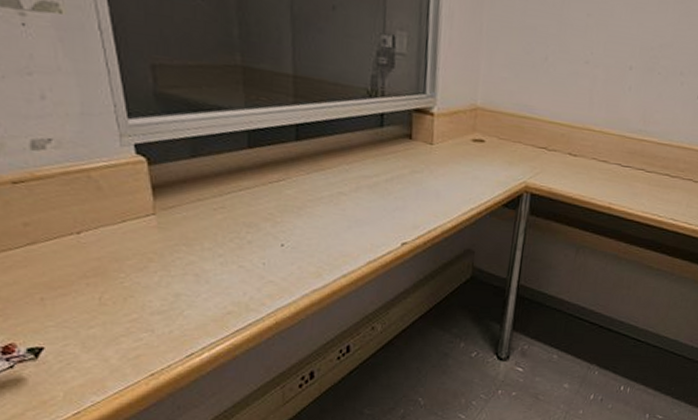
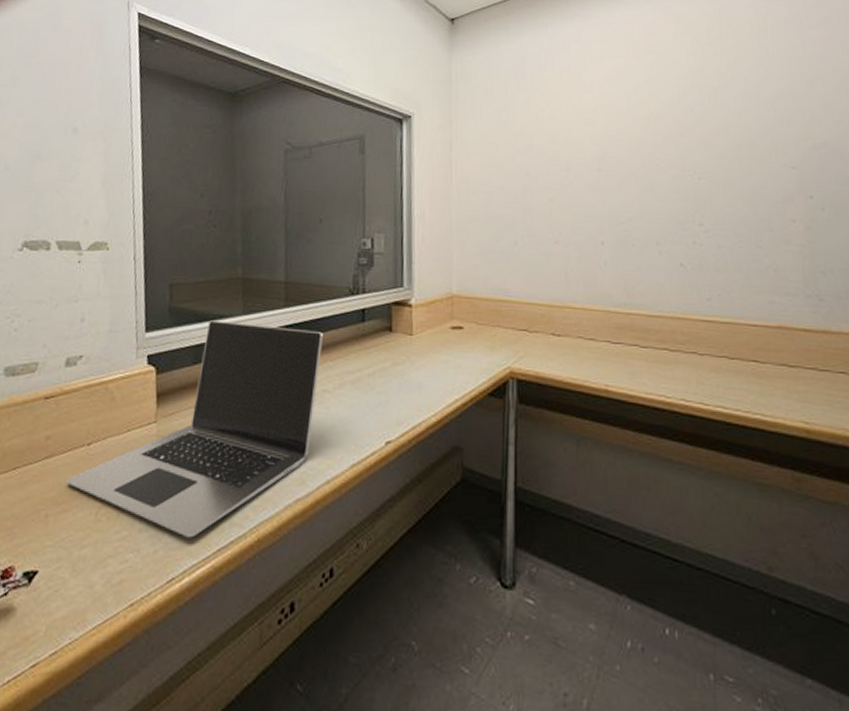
laptop: none [57,111,338,321] -> present [65,320,323,538]

